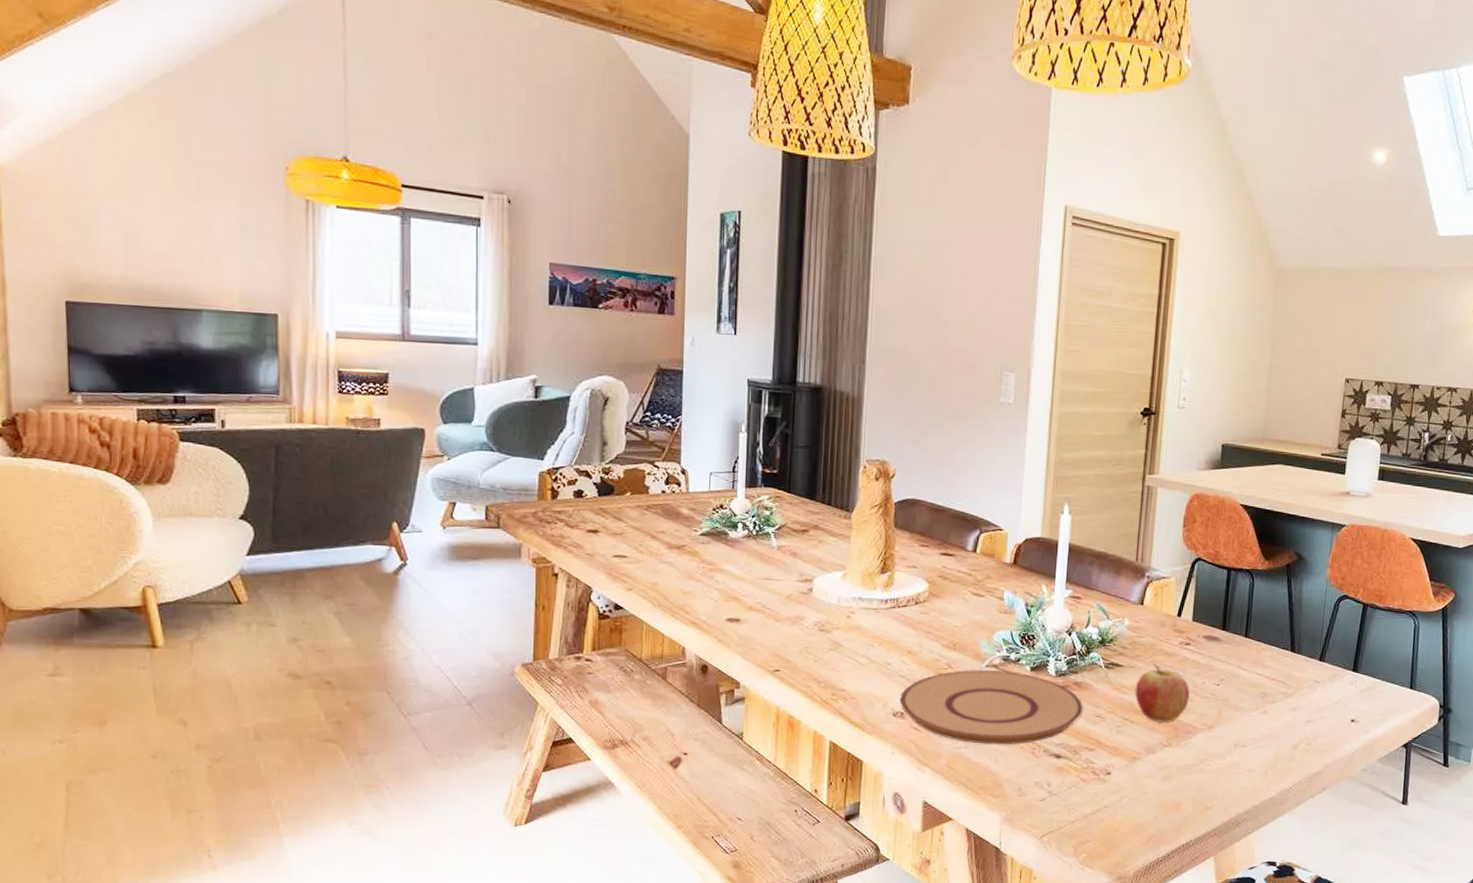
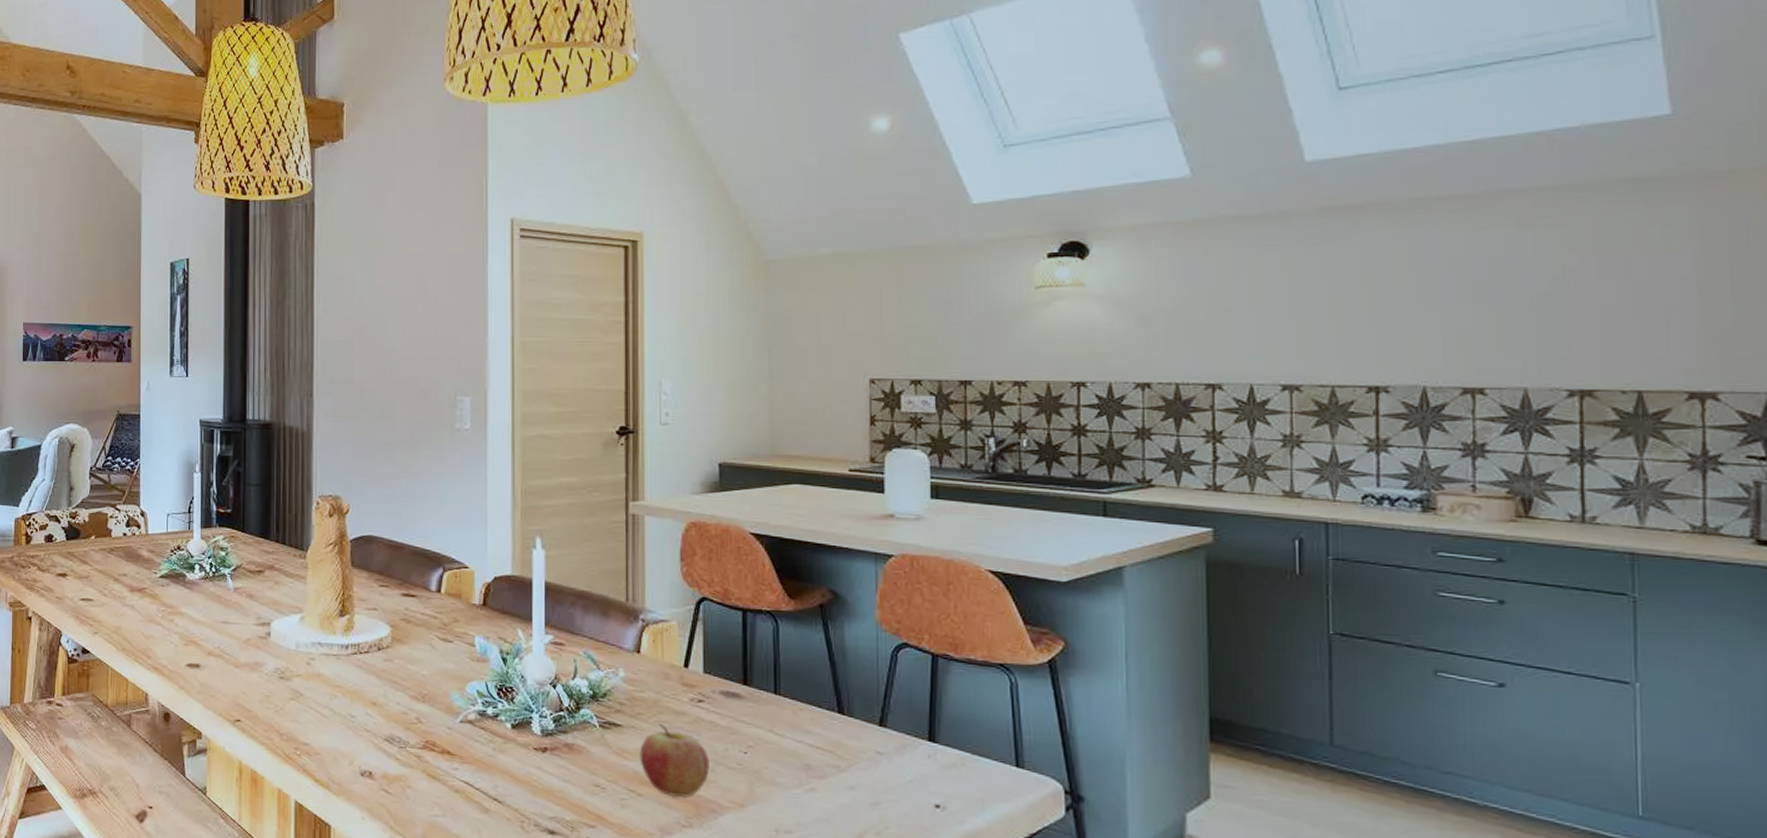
plate: present [899,669,1083,745] -> none [367,725,577,816]

